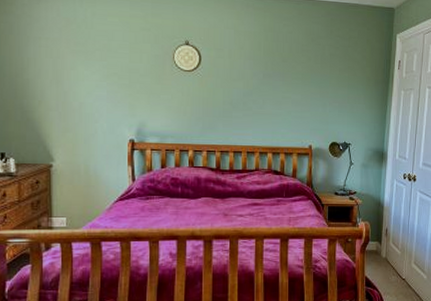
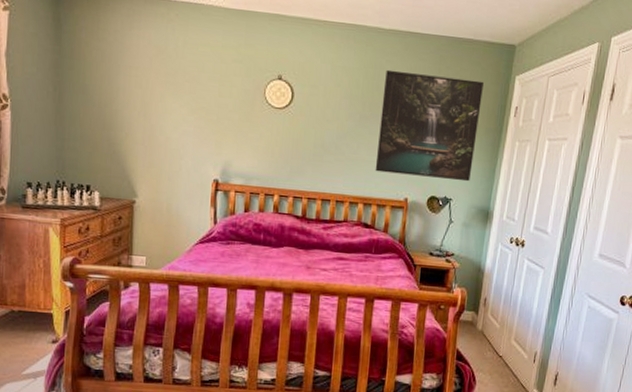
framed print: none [280,32,370,128] -> present [375,69,484,182]

